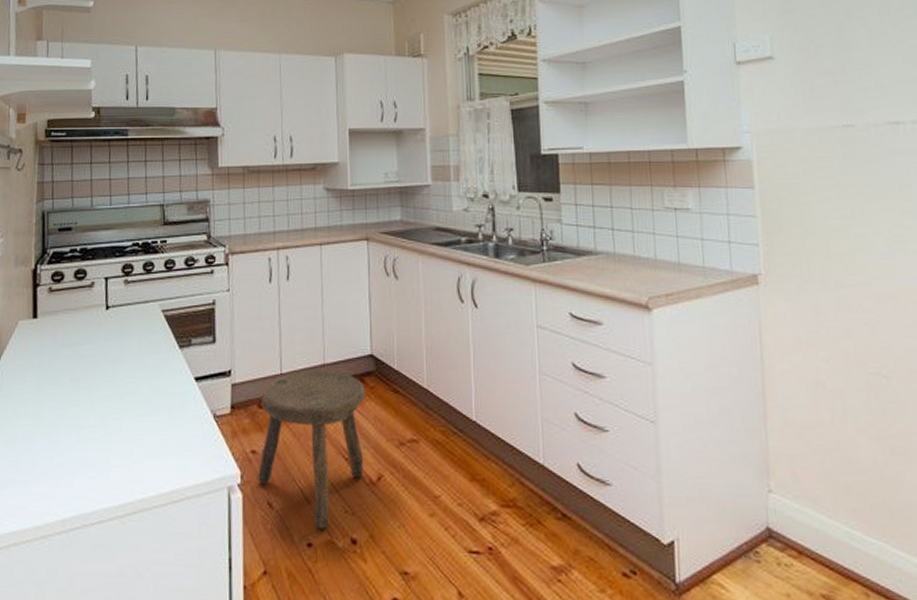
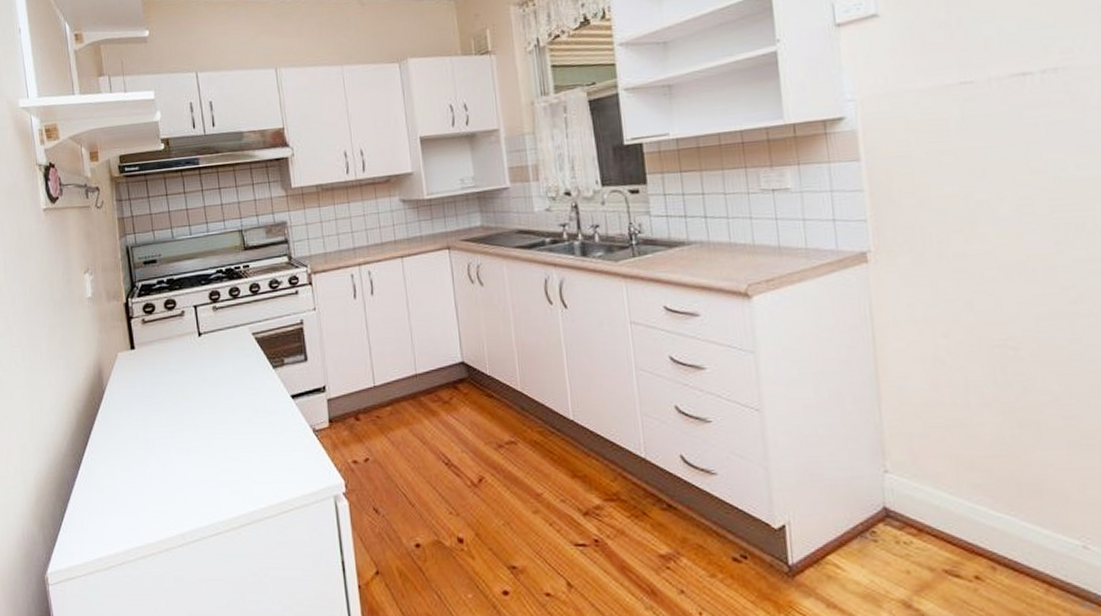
stool: present [258,369,366,529] -> none [357,379,464,530]

